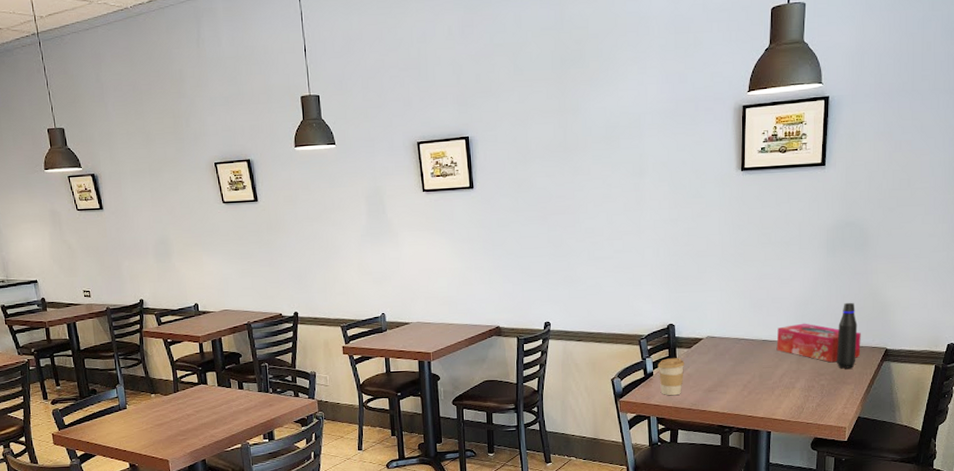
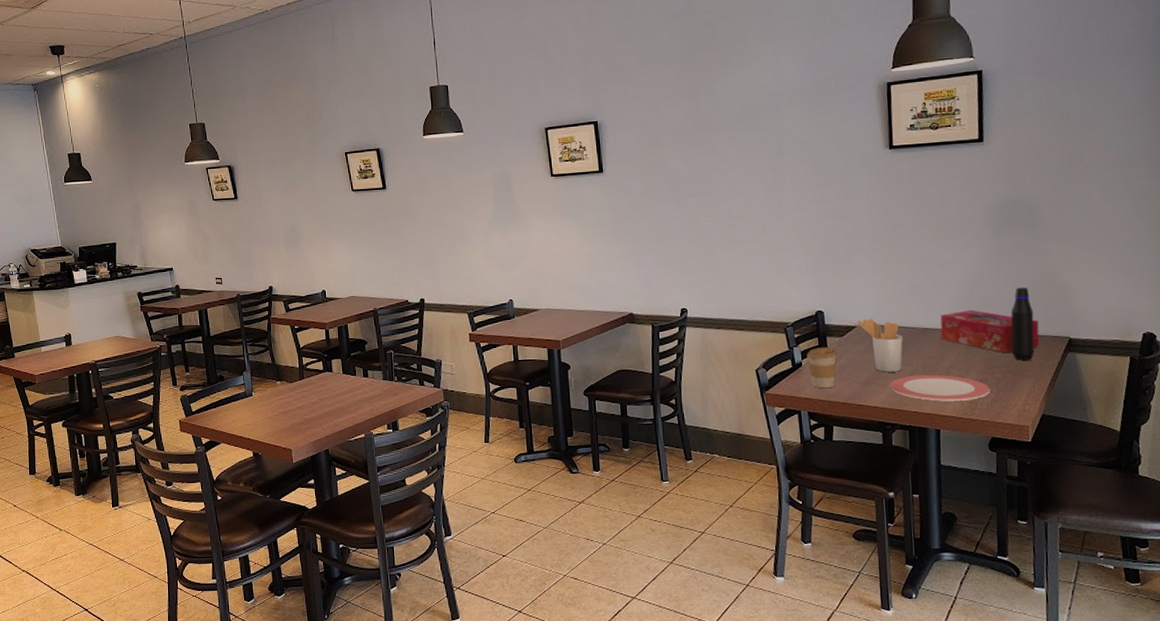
utensil holder: none [704,331,743,381] -> present [857,318,903,372]
plate: none [729,382,816,407] -> present [889,374,991,402]

